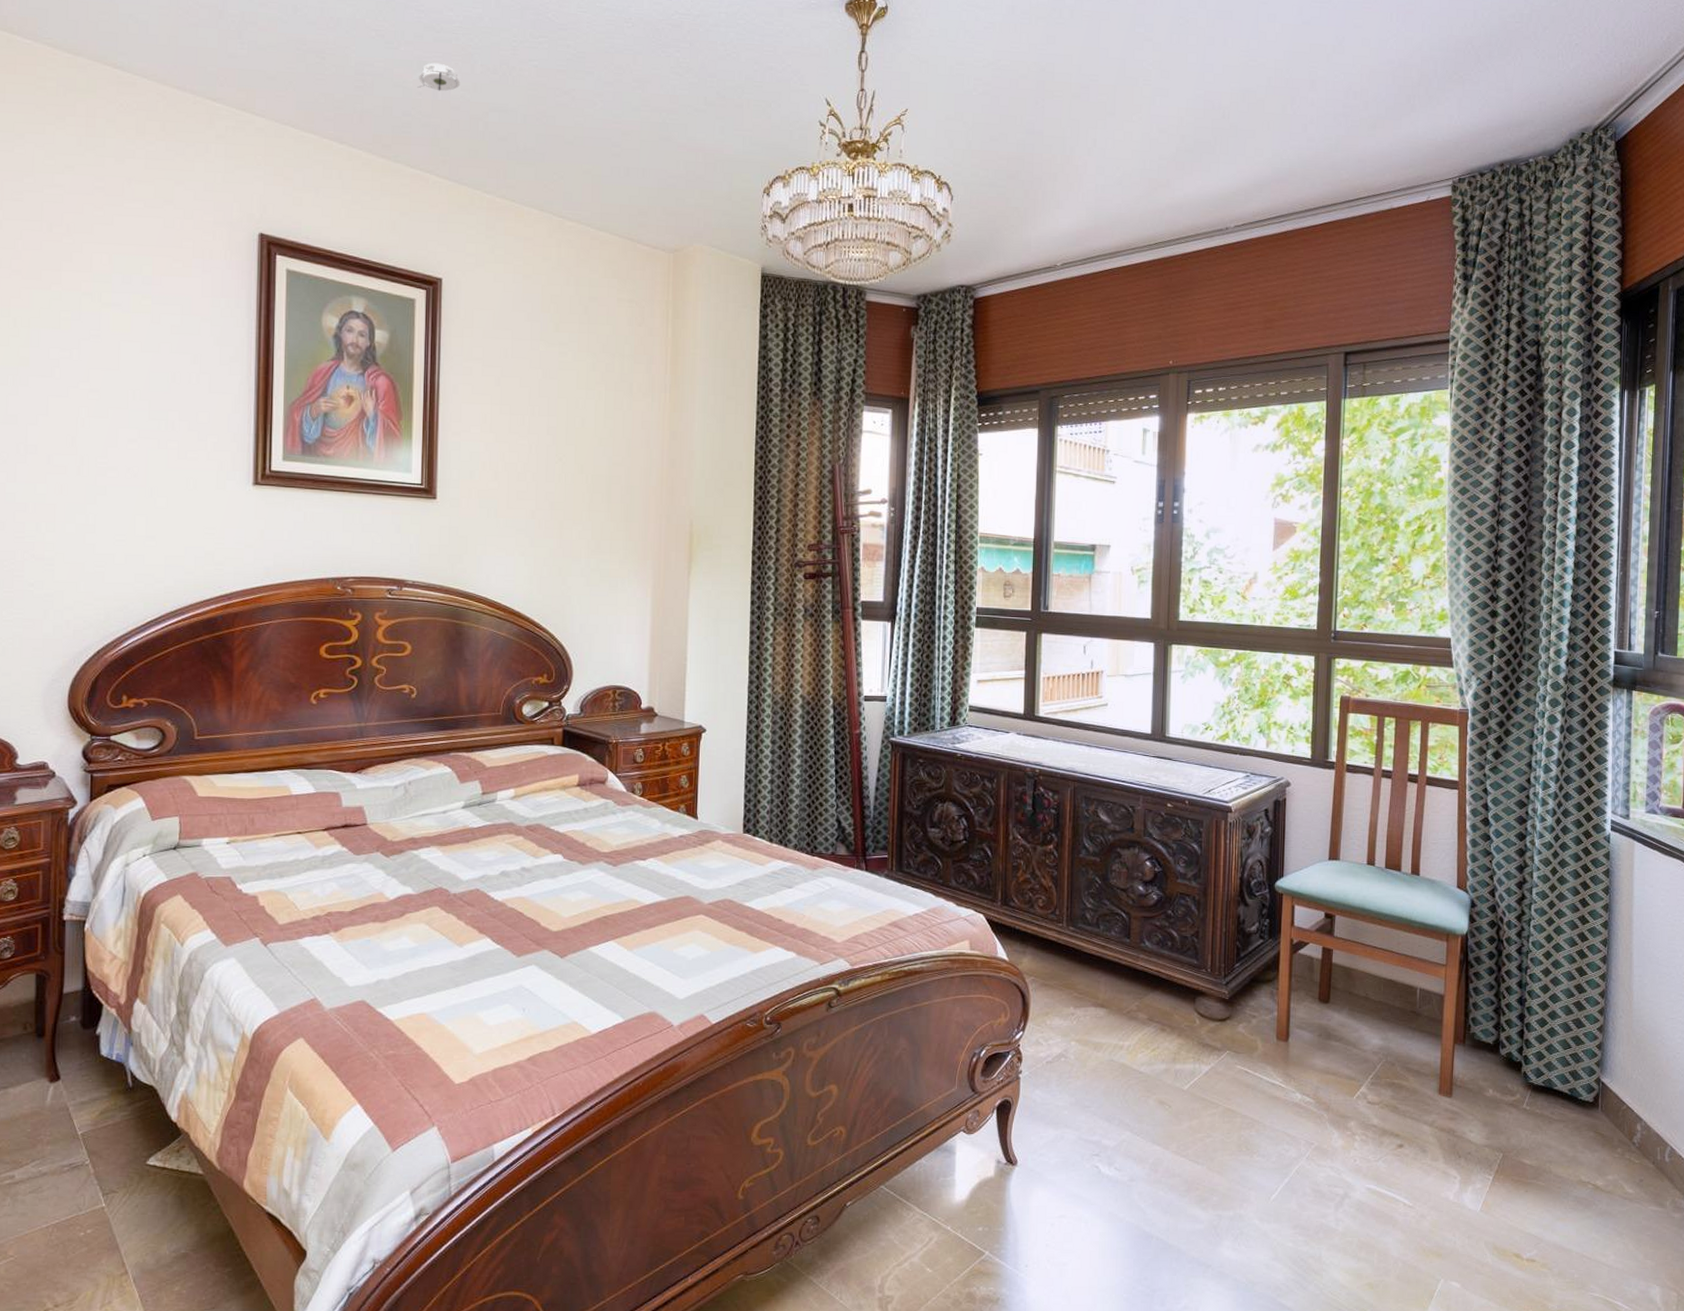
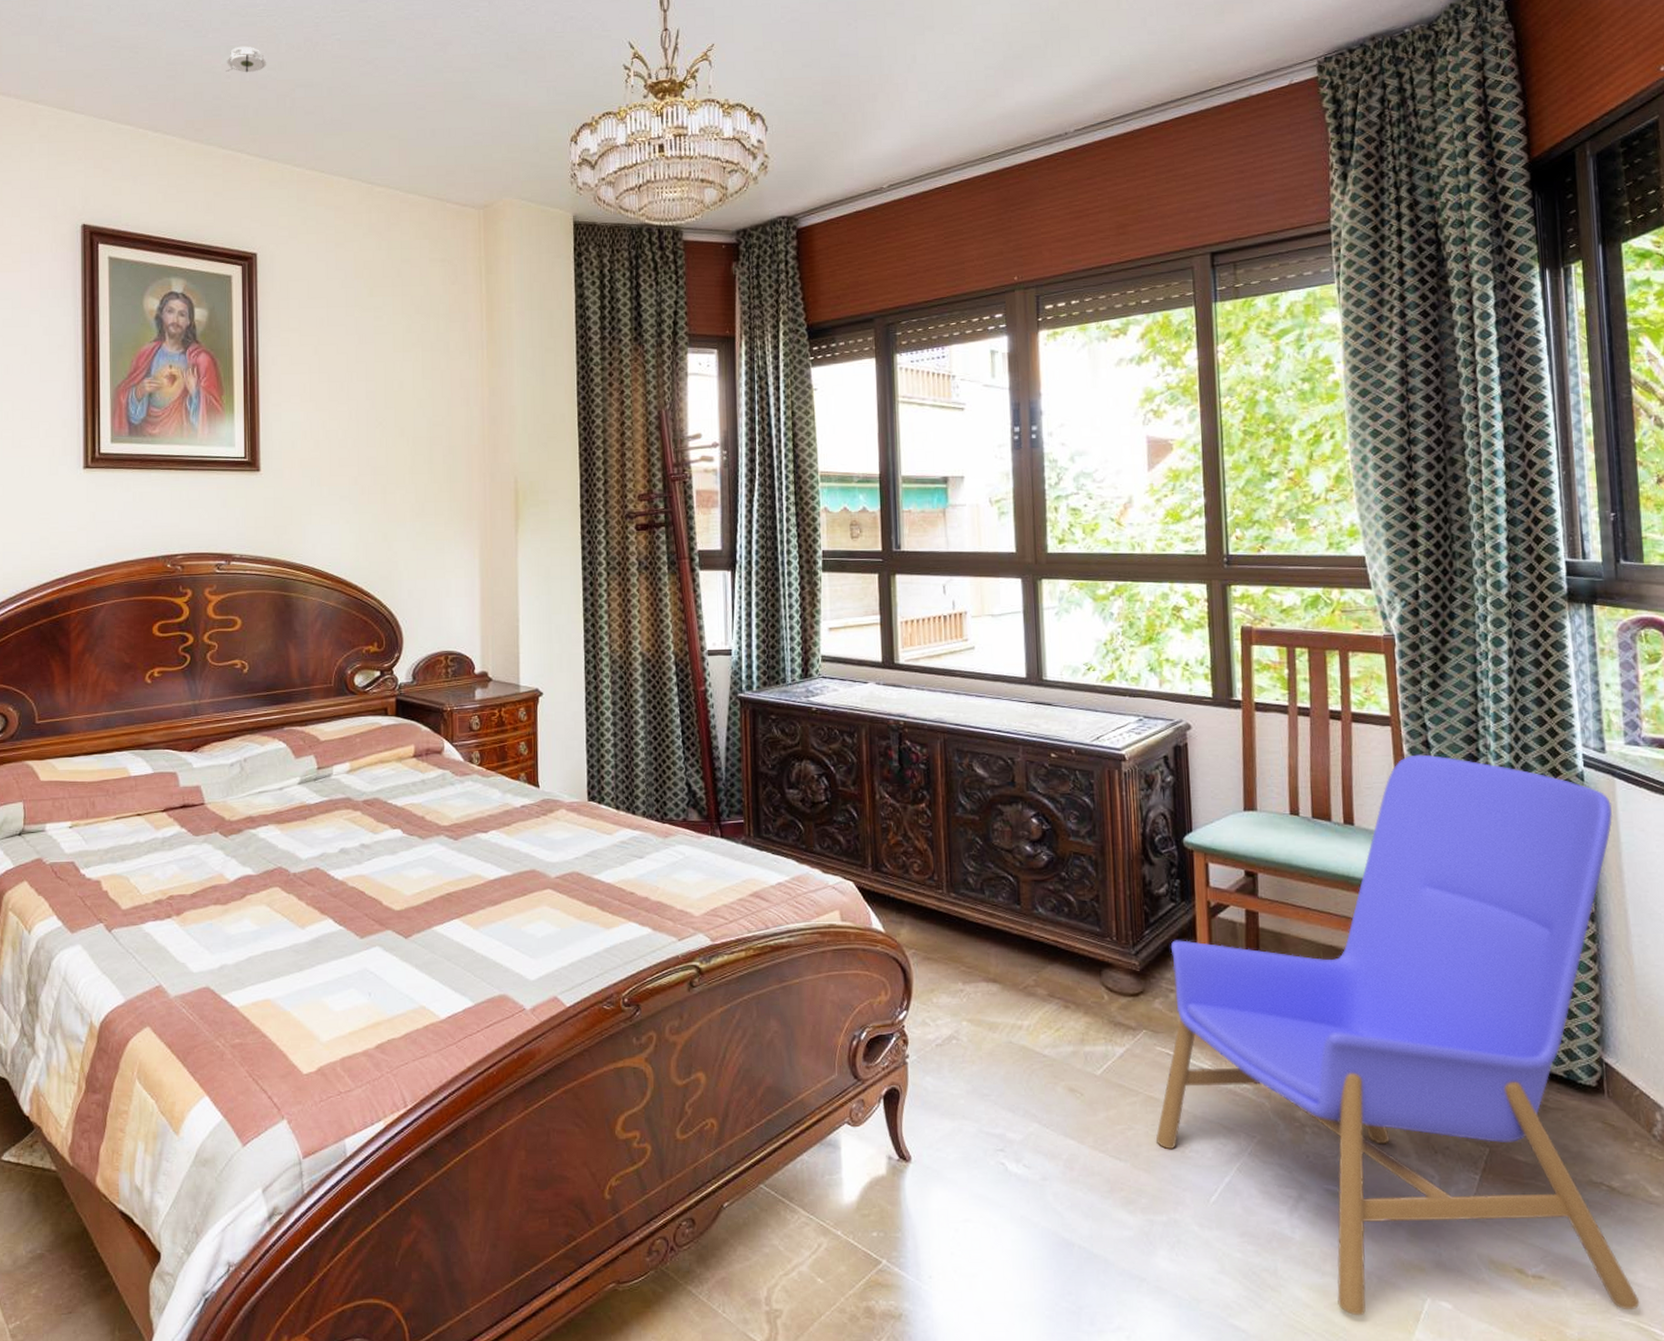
armchair: none [1229,815,1630,1295] -> present [1155,754,1640,1316]

